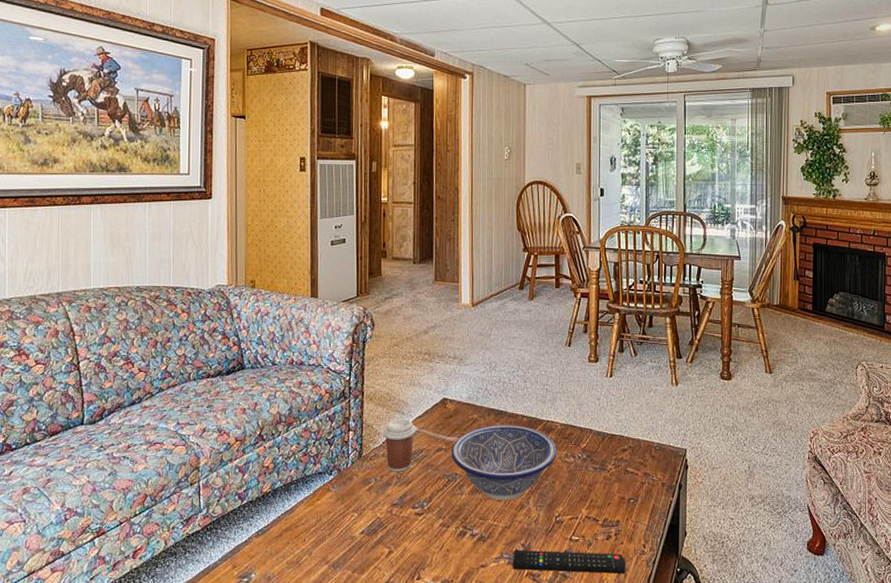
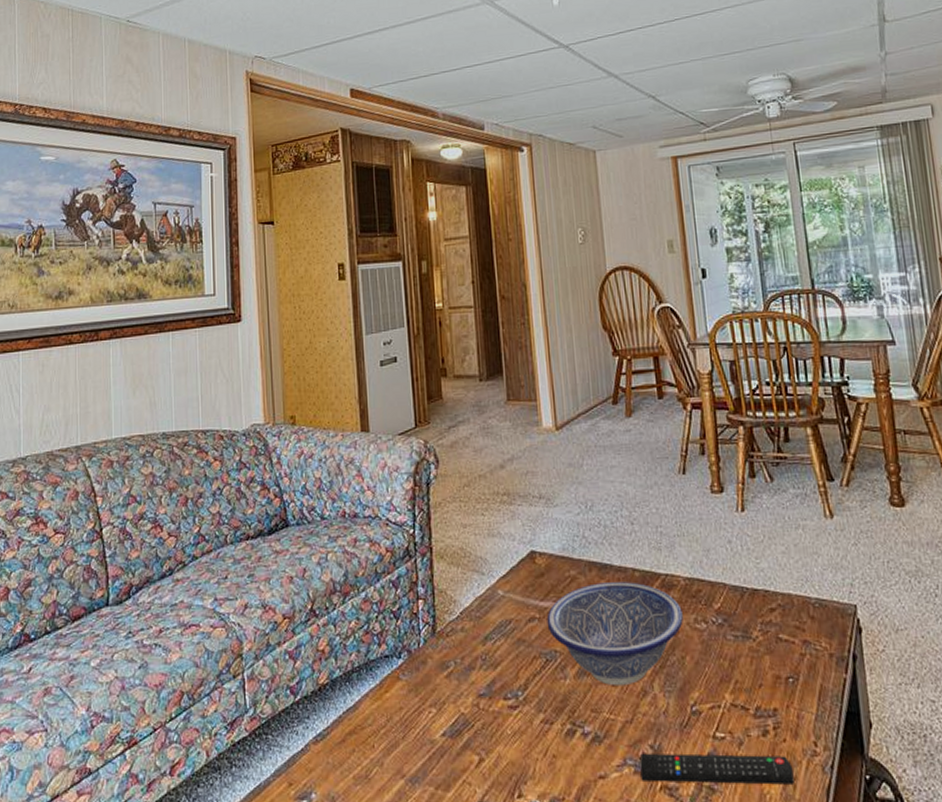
coffee cup: present [383,419,416,472] -> none [459,580,501,651]

